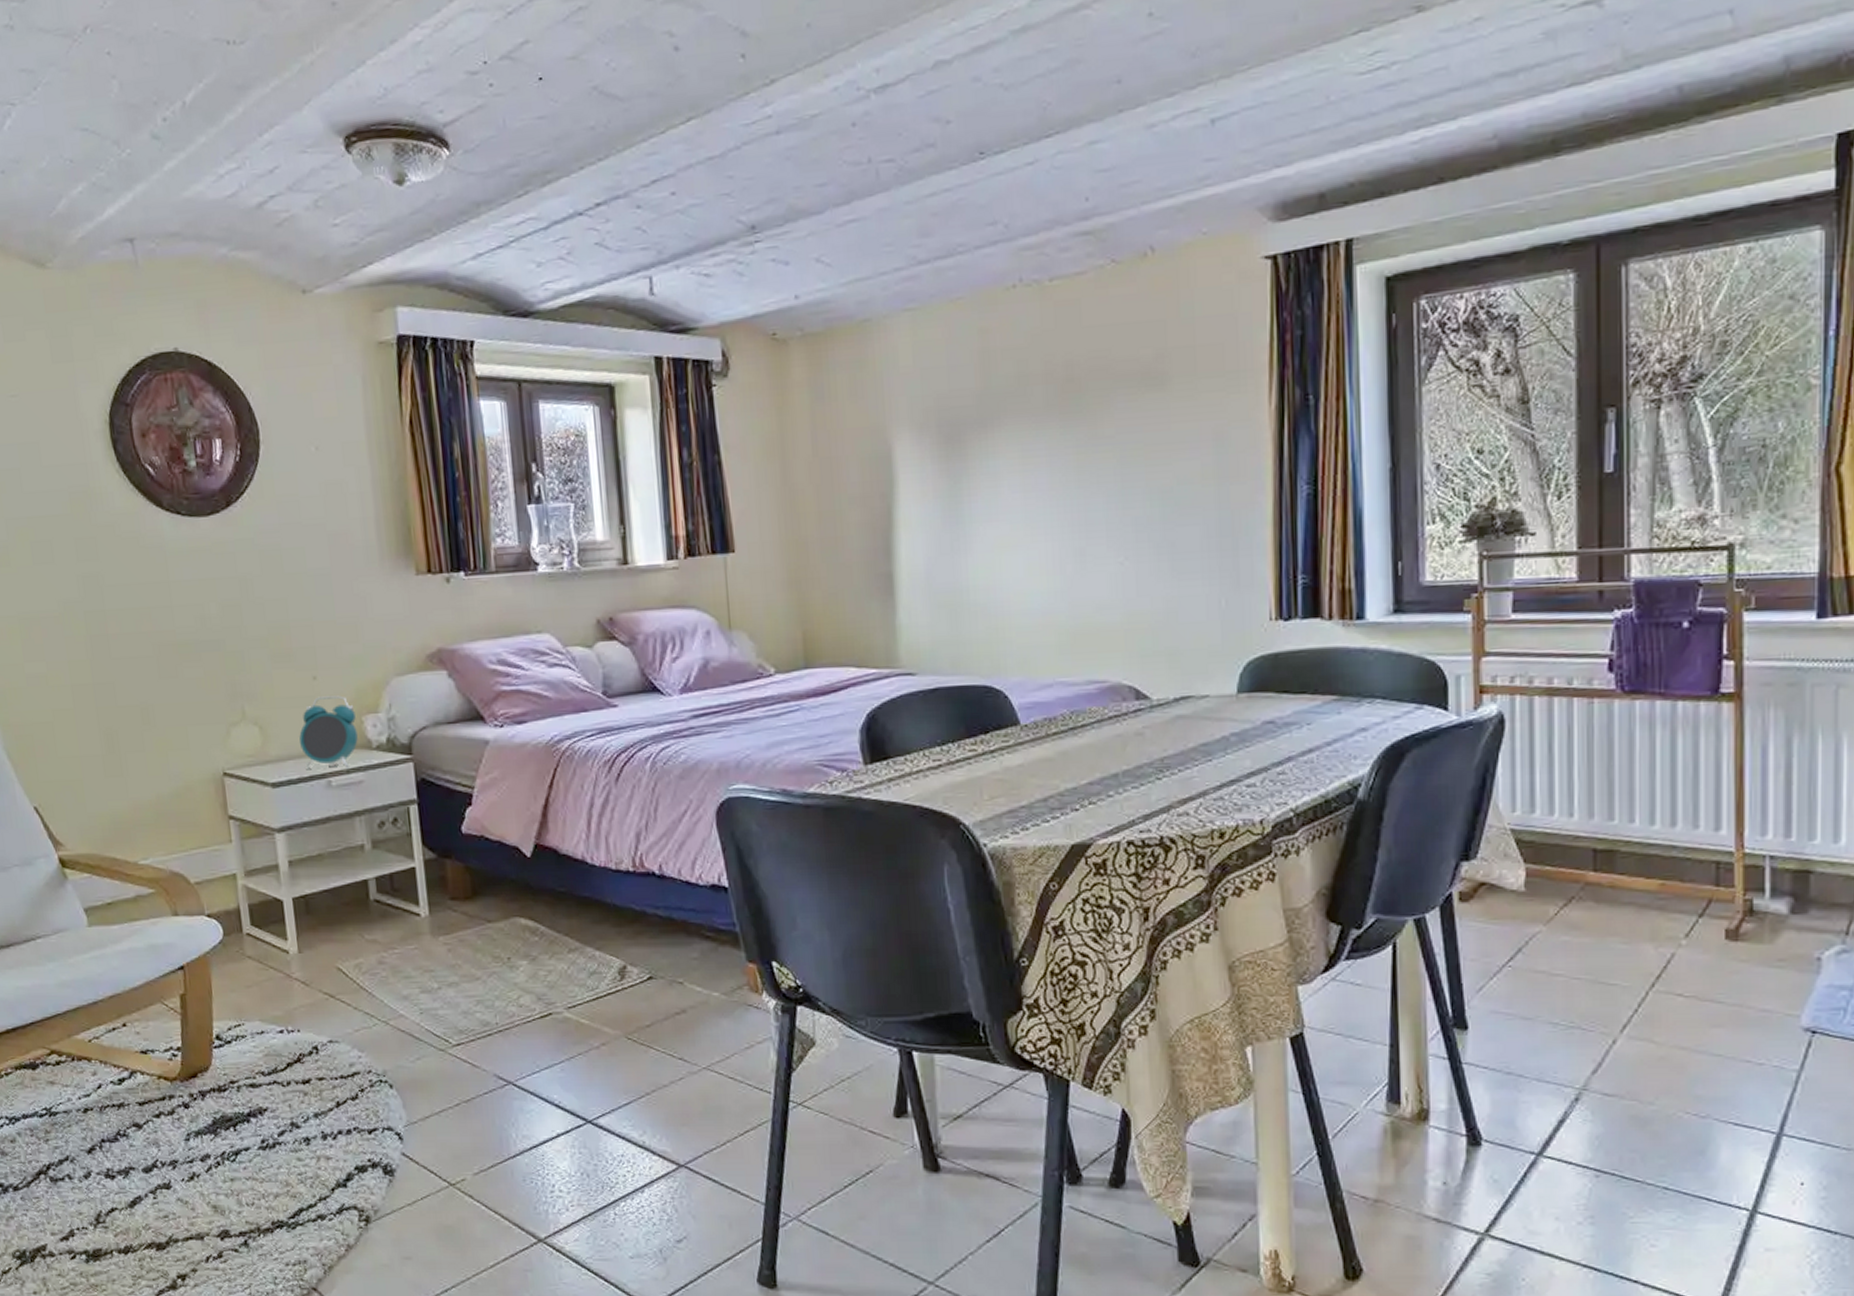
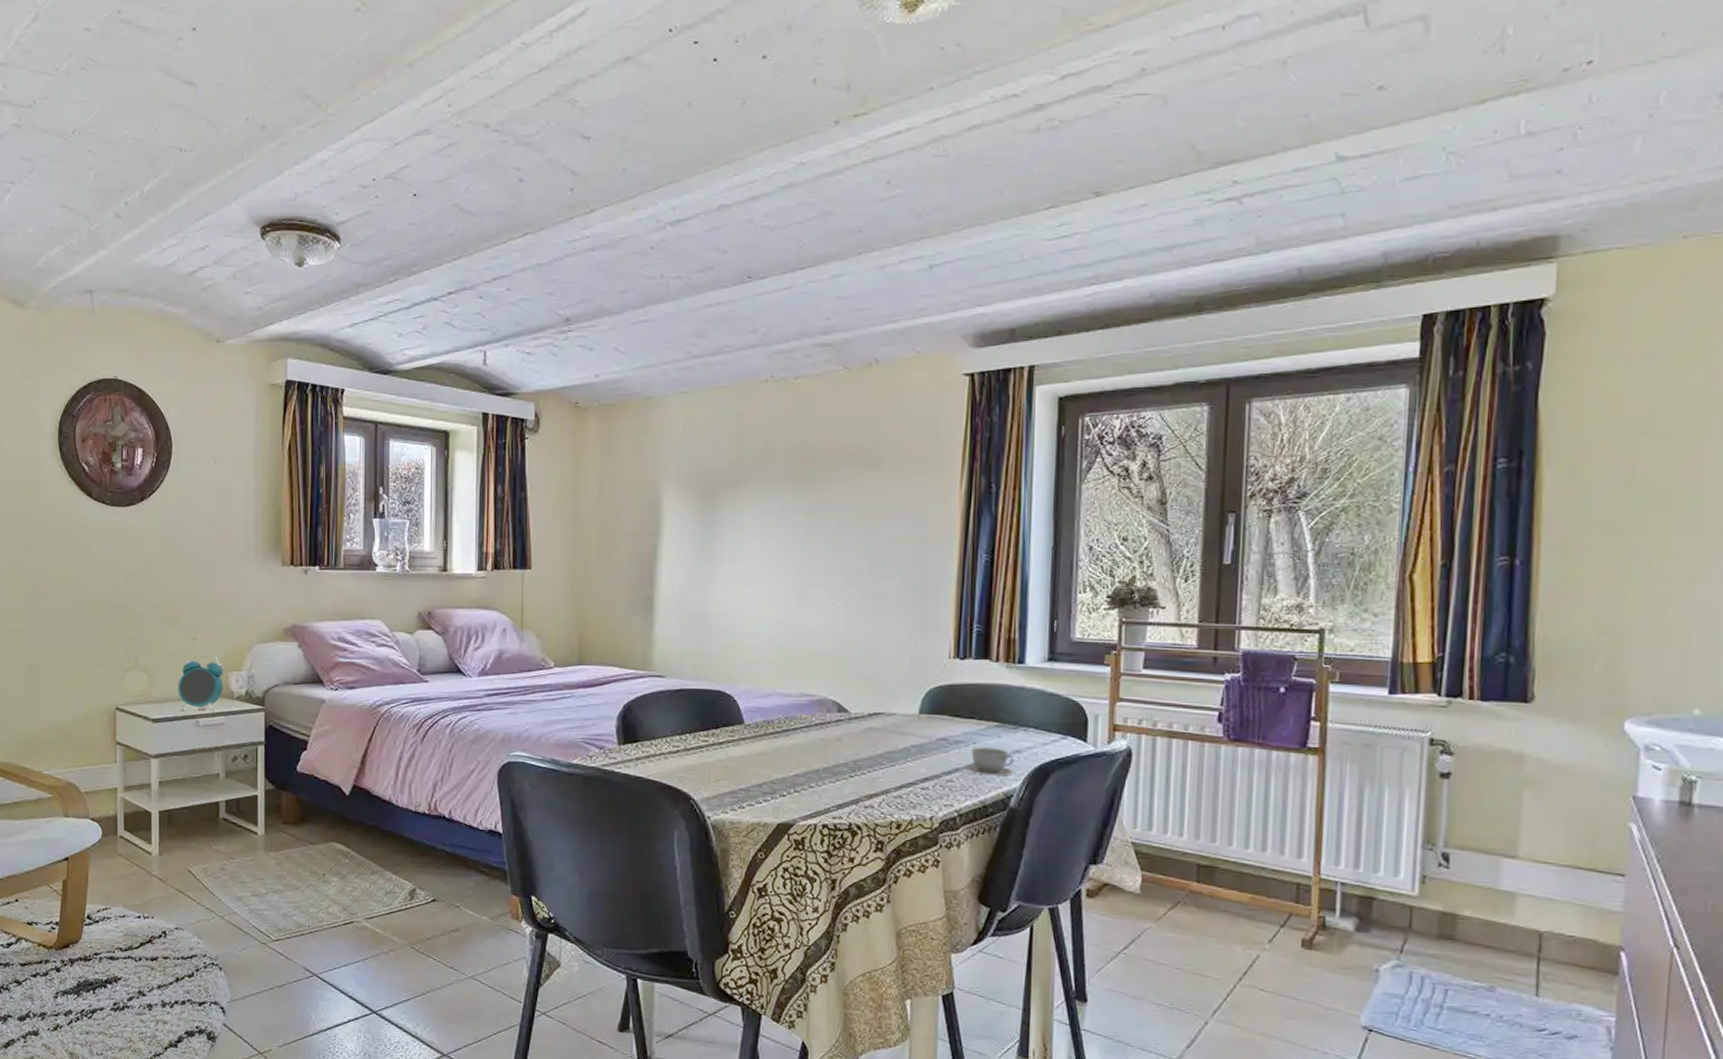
teacup: none [1299,727,1360,762] -> present [965,747,1015,775]

